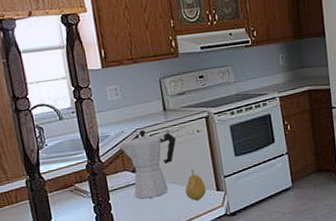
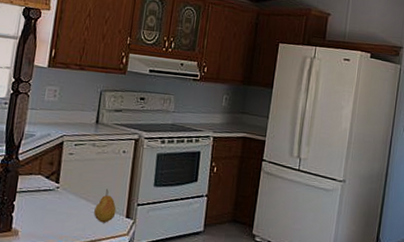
moka pot: present [118,129,176,199] -> none [40,136,100,210]

